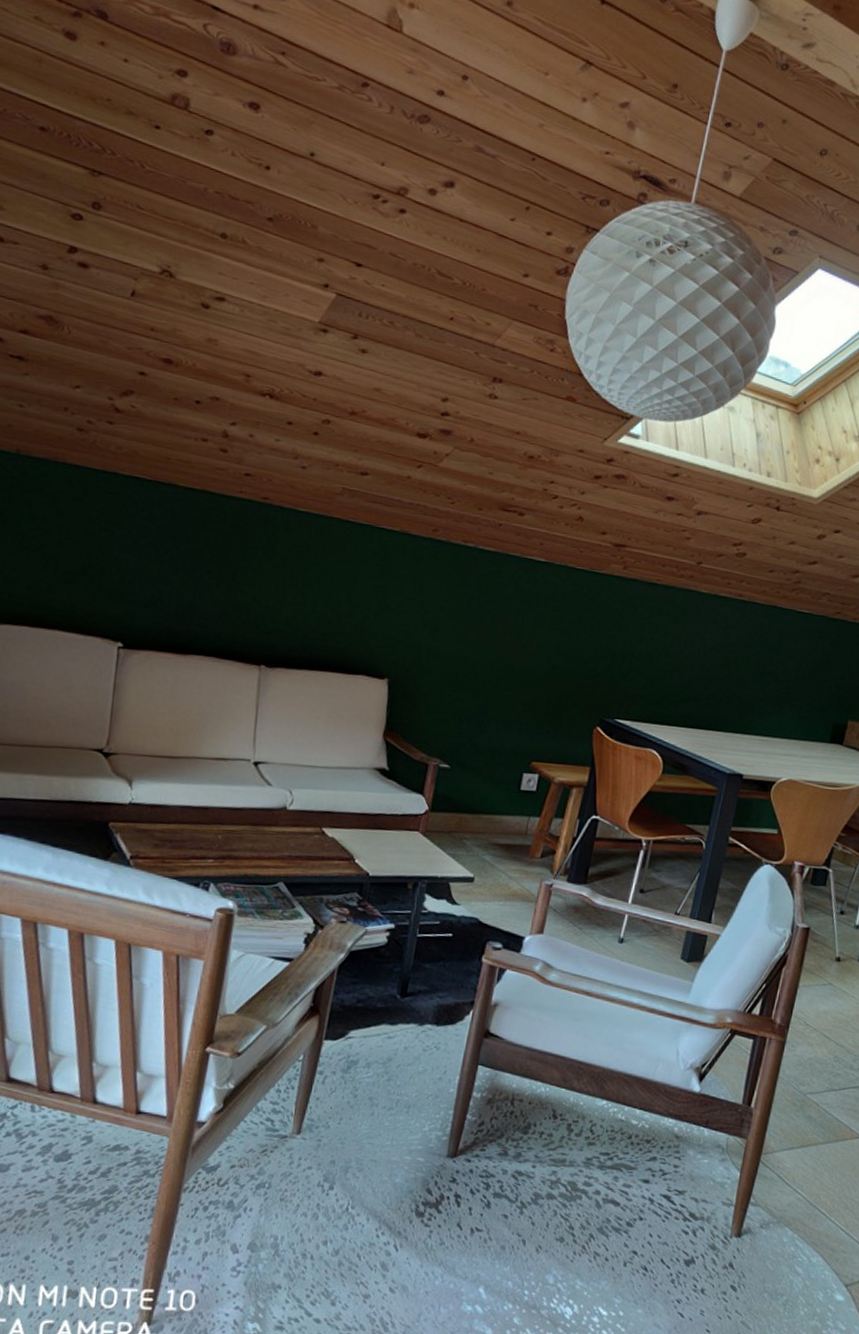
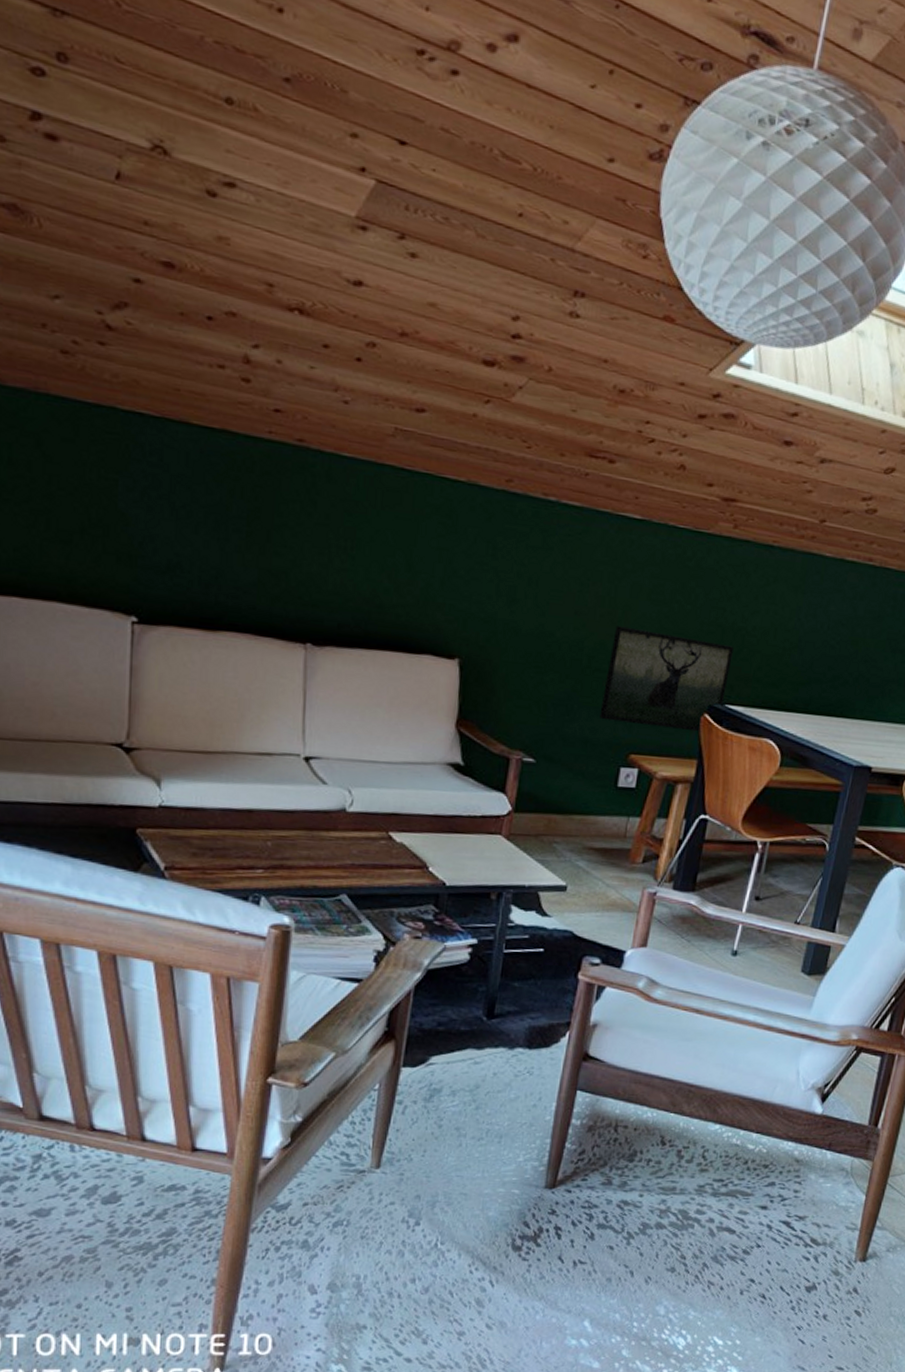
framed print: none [506,651,622,743] -> present [599,625,734,732]

